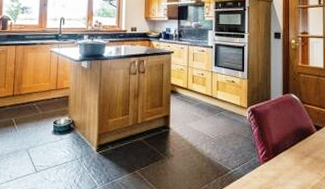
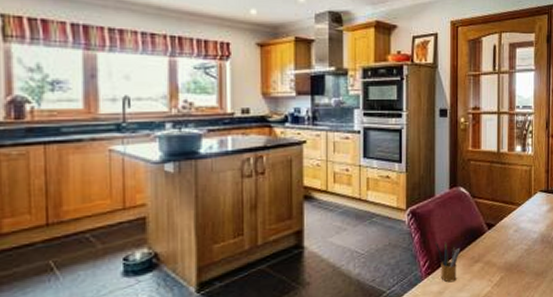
pencil box: none [270,135,292,171] -> present [434,241,461,283]

